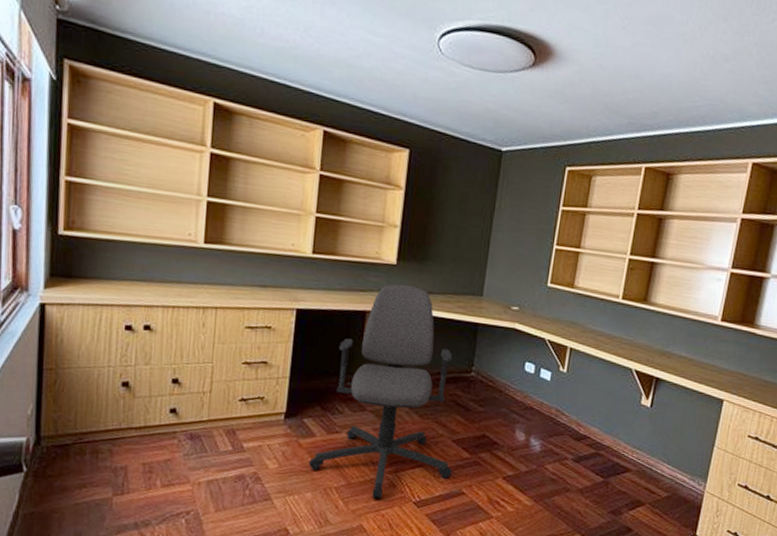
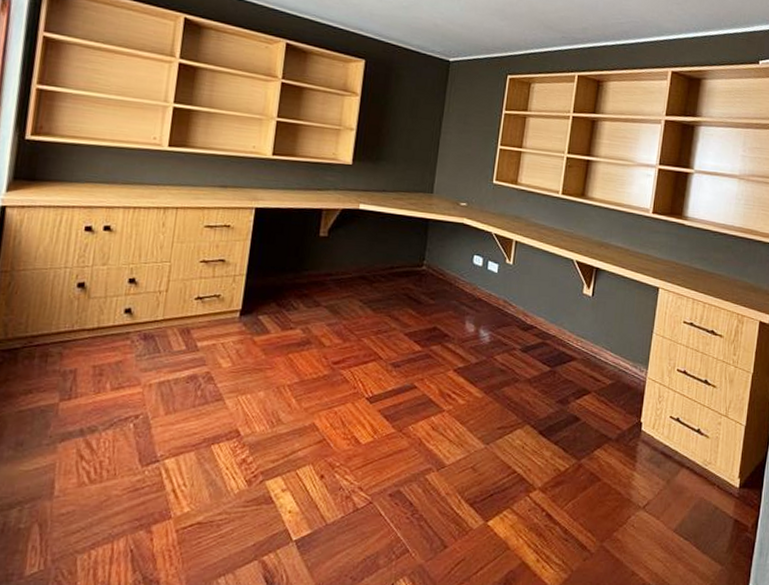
office chair: present [308,284,452,499] -> none [262,183,405,396]

